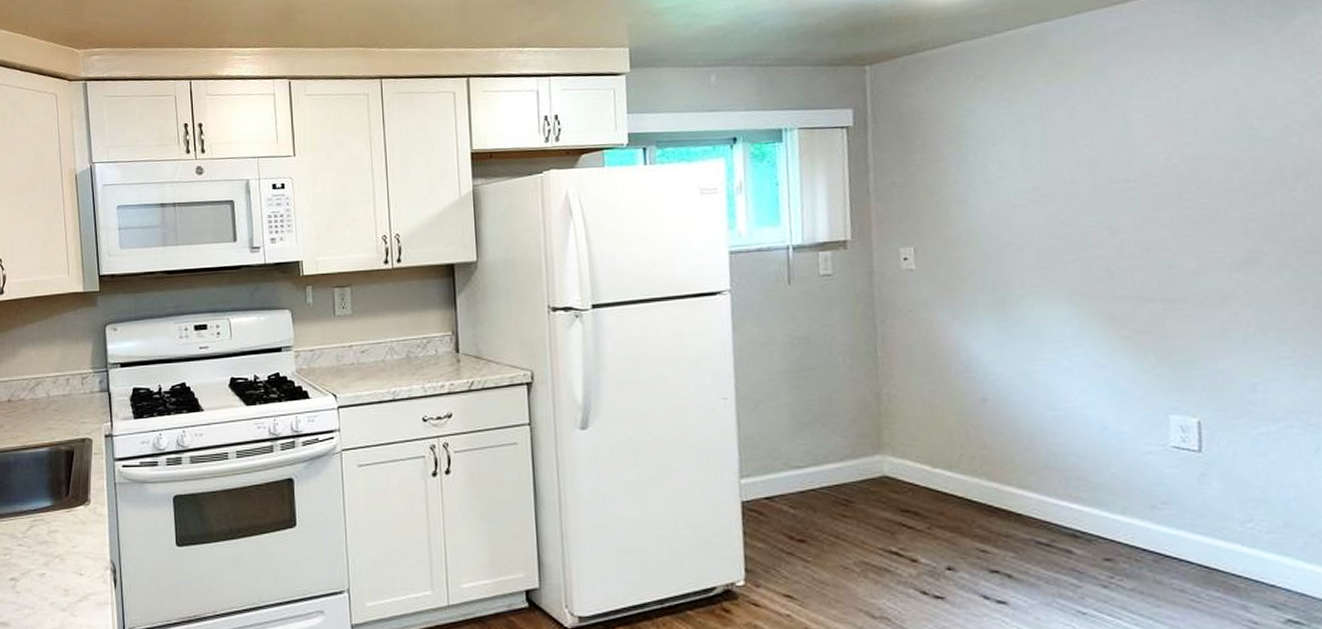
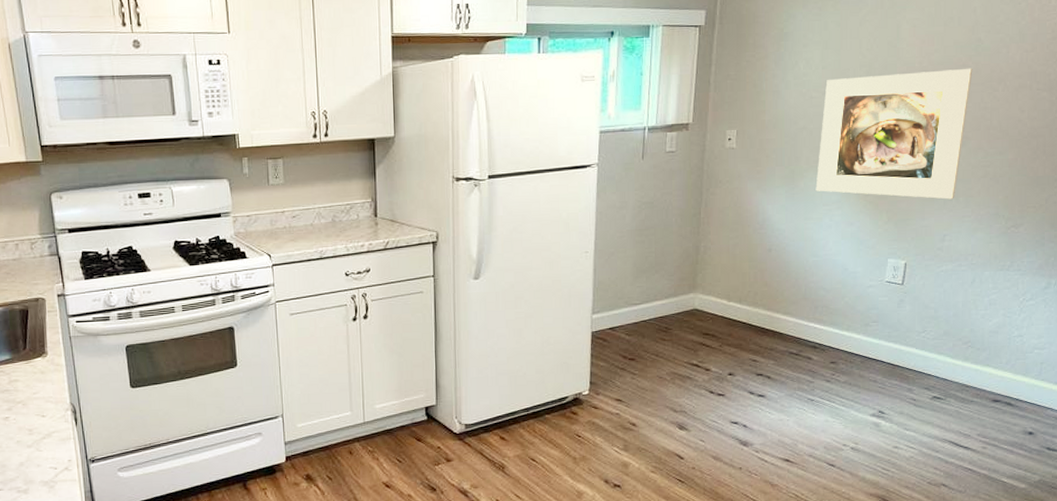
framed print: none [1032,163,1260,335] -> present [815,68,973,199]

